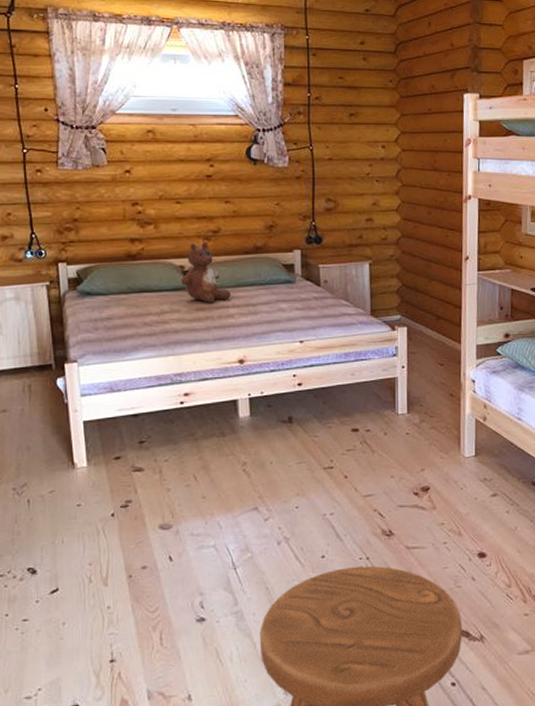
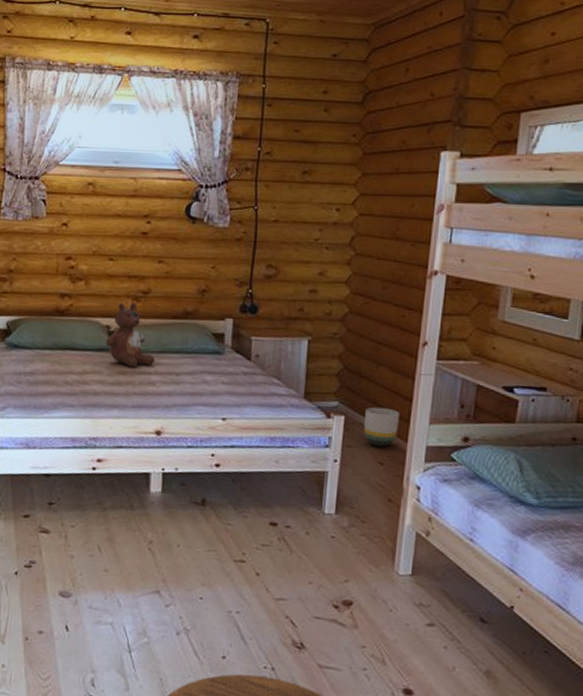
planter: none [424,316,452,350] -> present [364,407,399,447]

